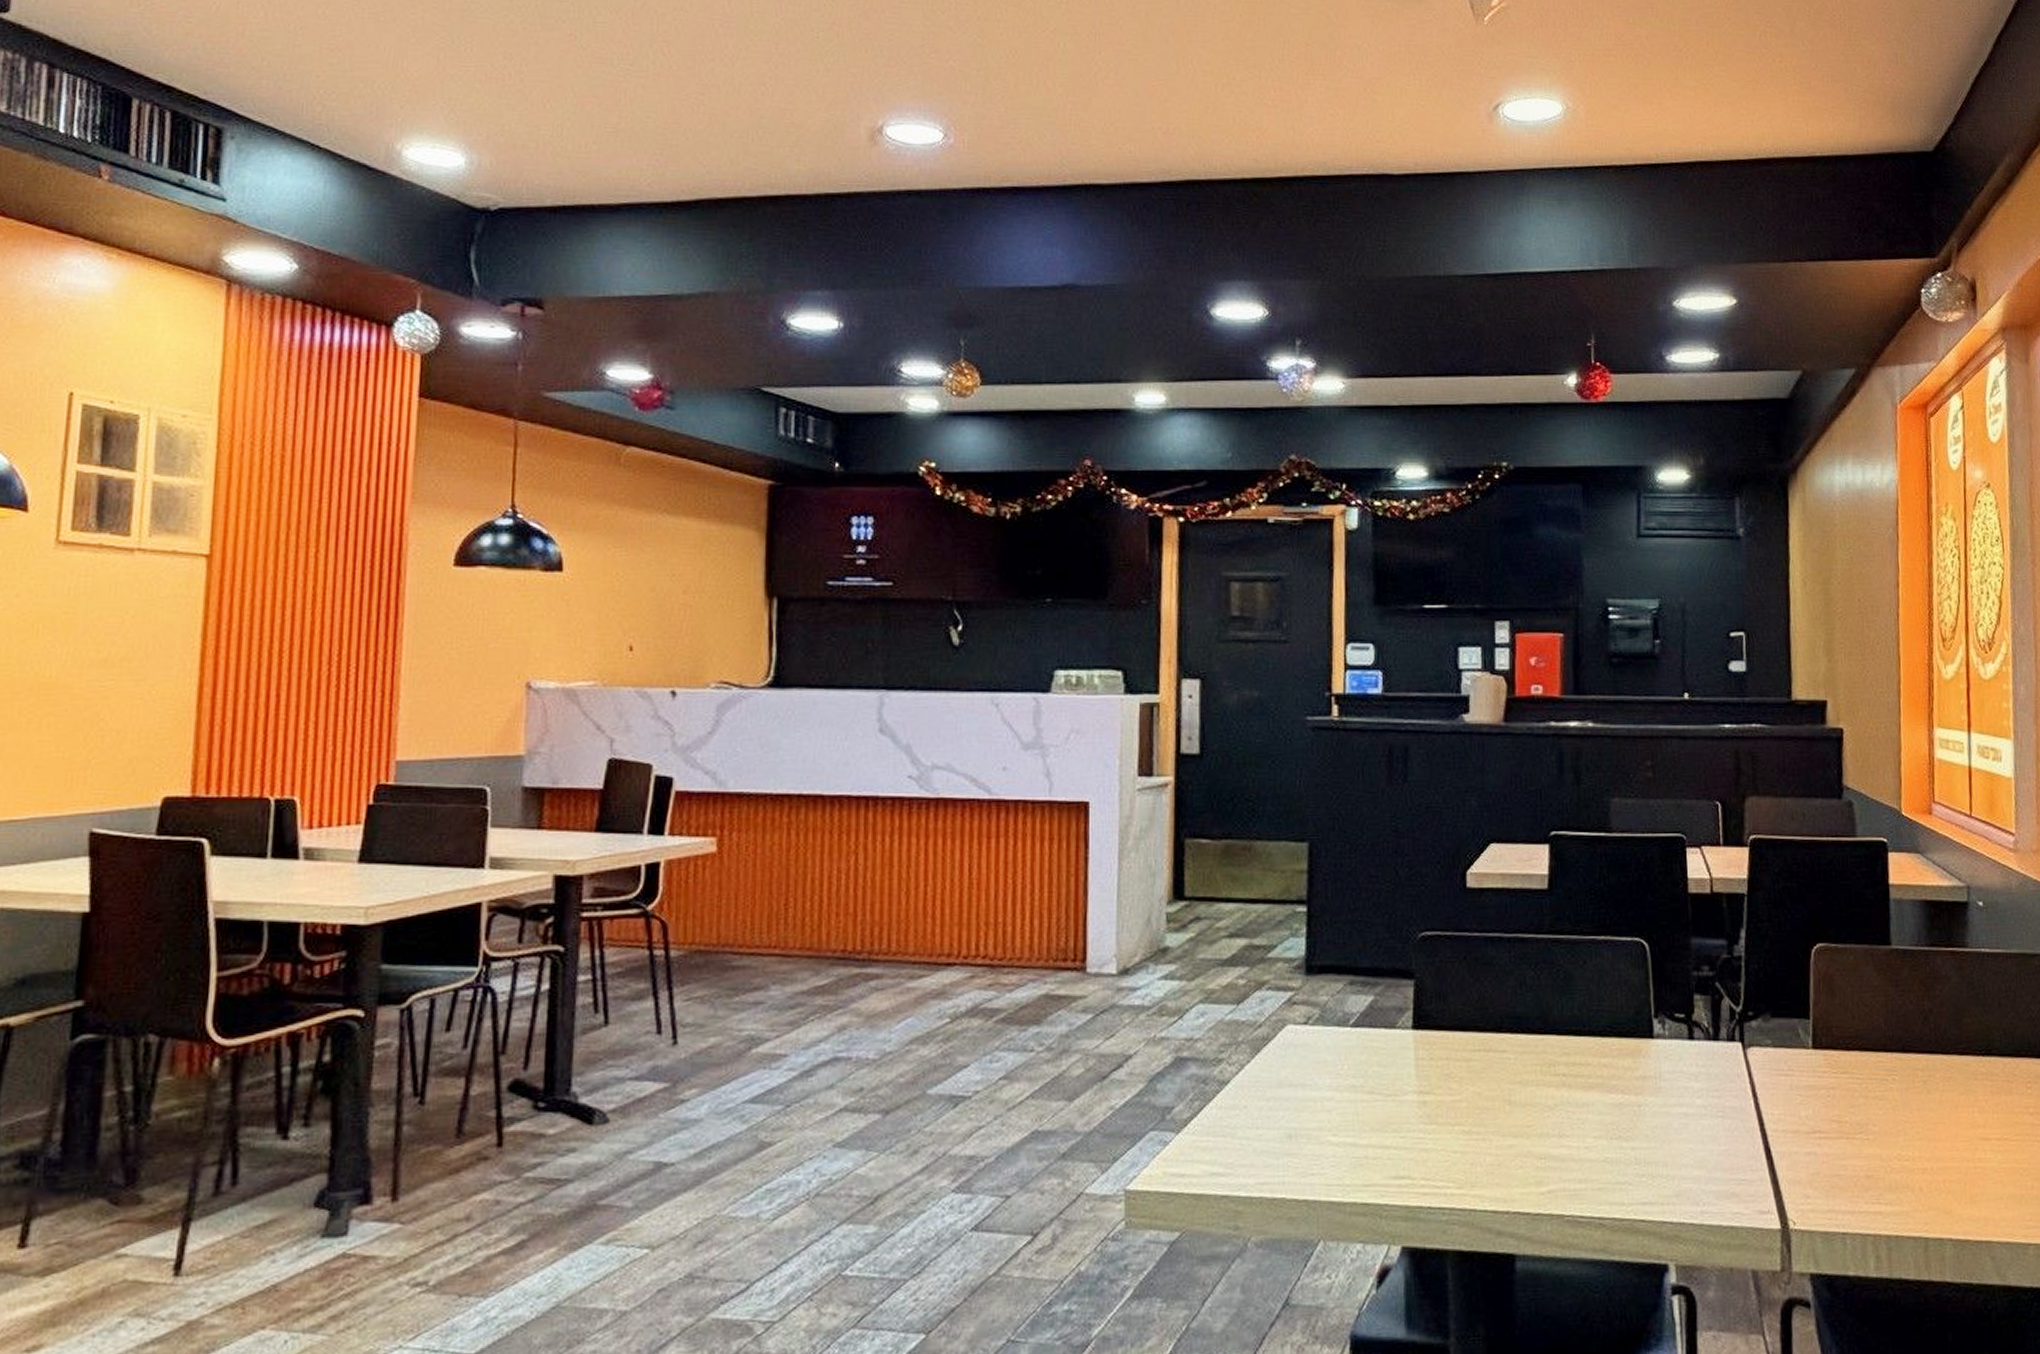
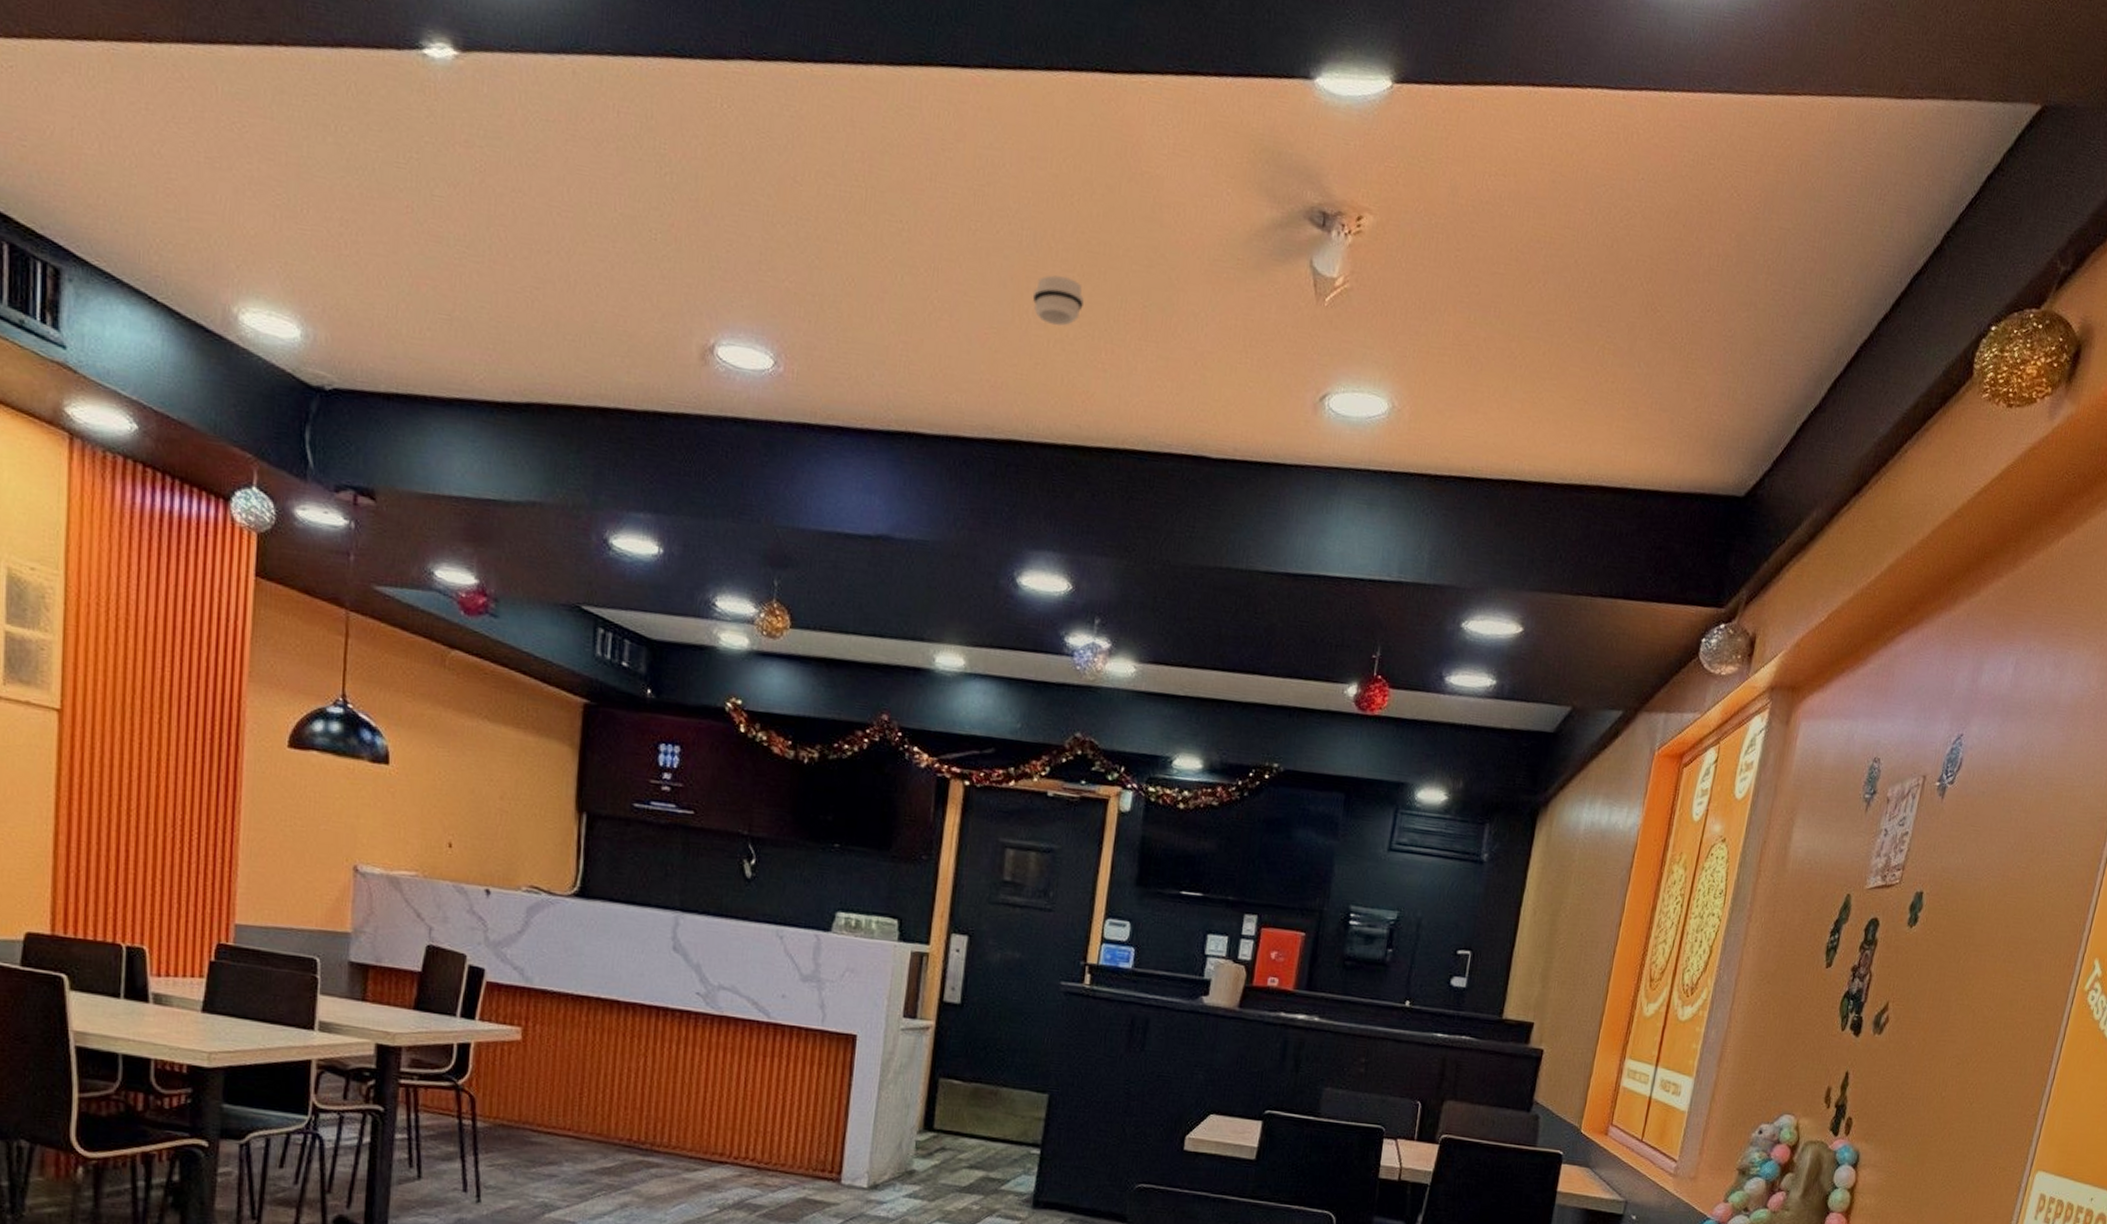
smoke detector: none [1195,26,1248,71] -> present [1032,275,1085,326]

